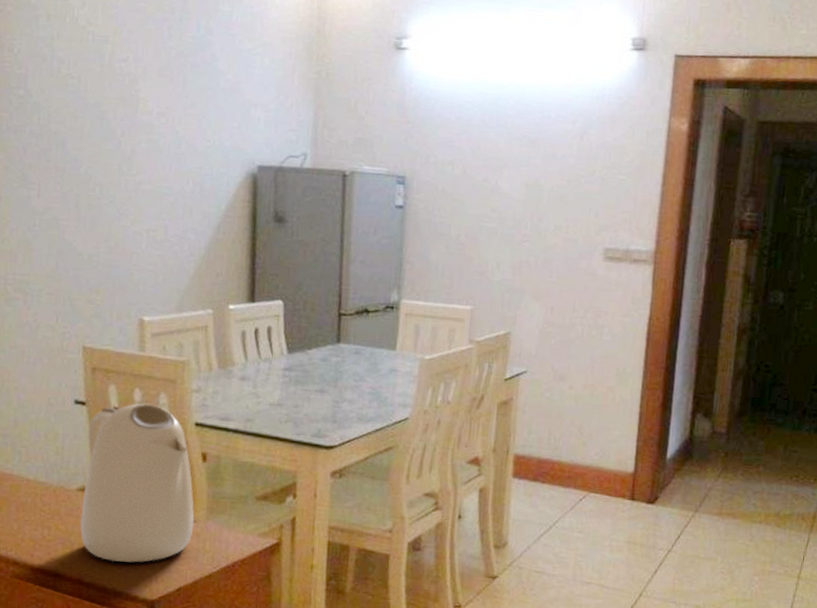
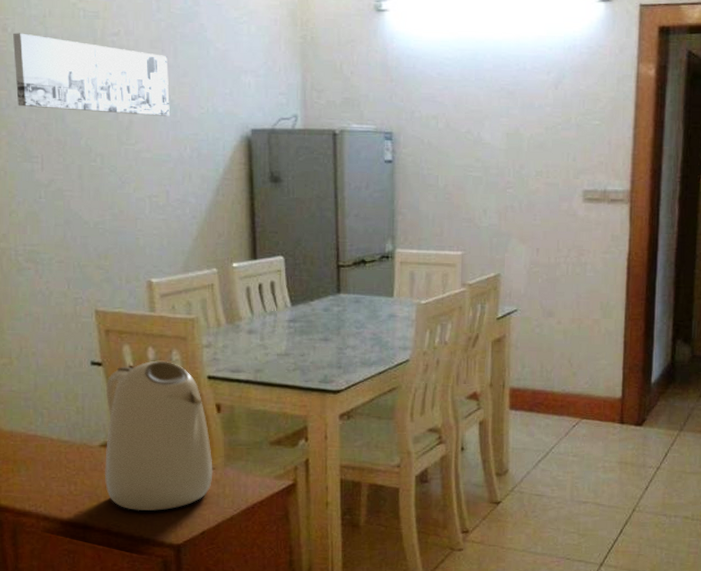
wall art: none [18,54,176,148] -> present [13,33,170,117]

